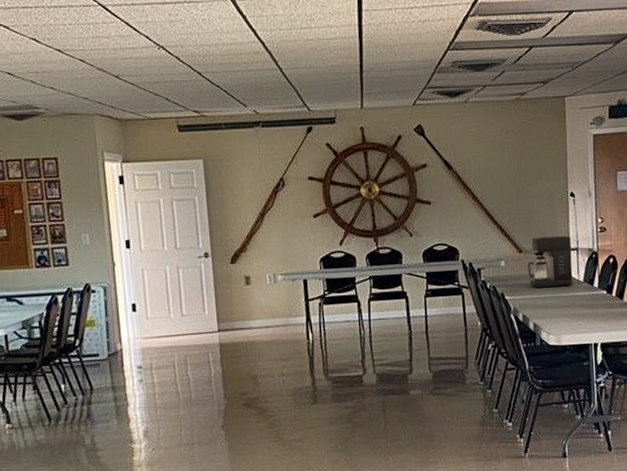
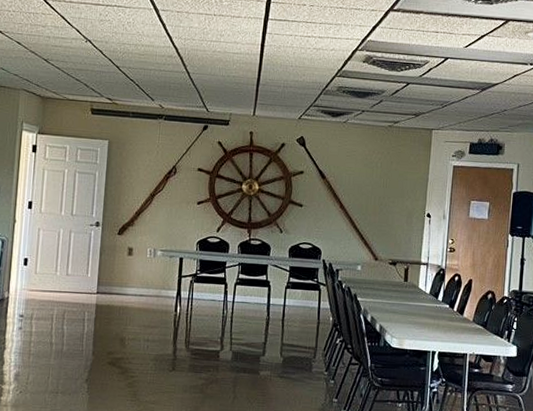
coffee maker: present [527,235,573,289] -> none [381,248,423,297]

